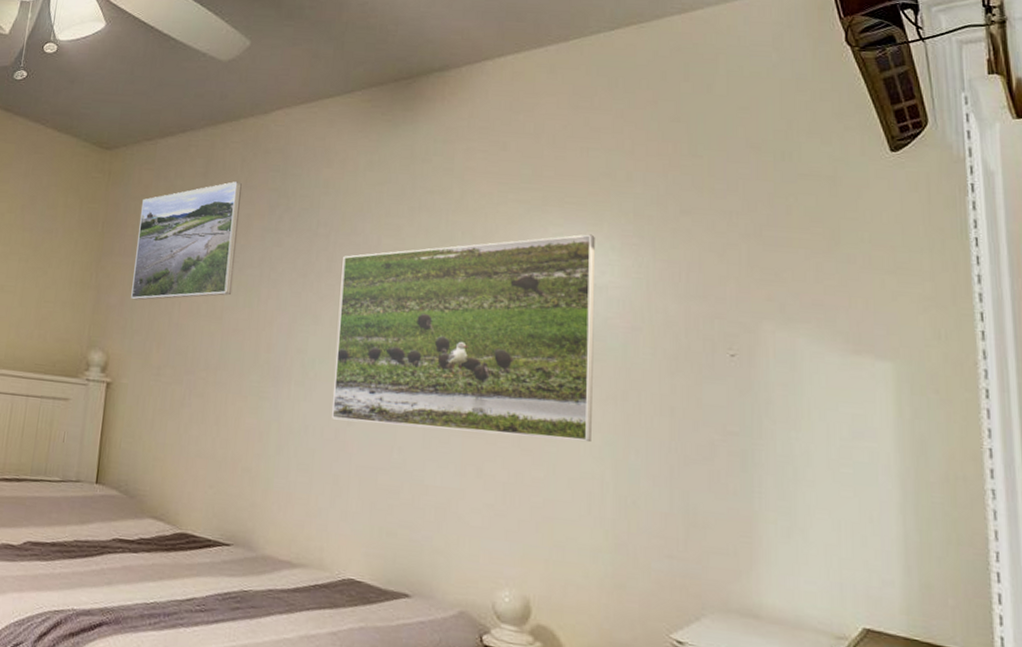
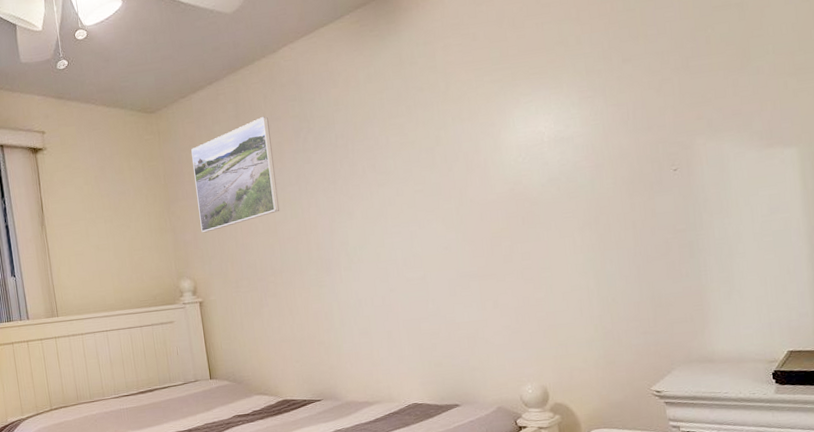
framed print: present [332,234,595,443] -> none [361,96,576,290]

